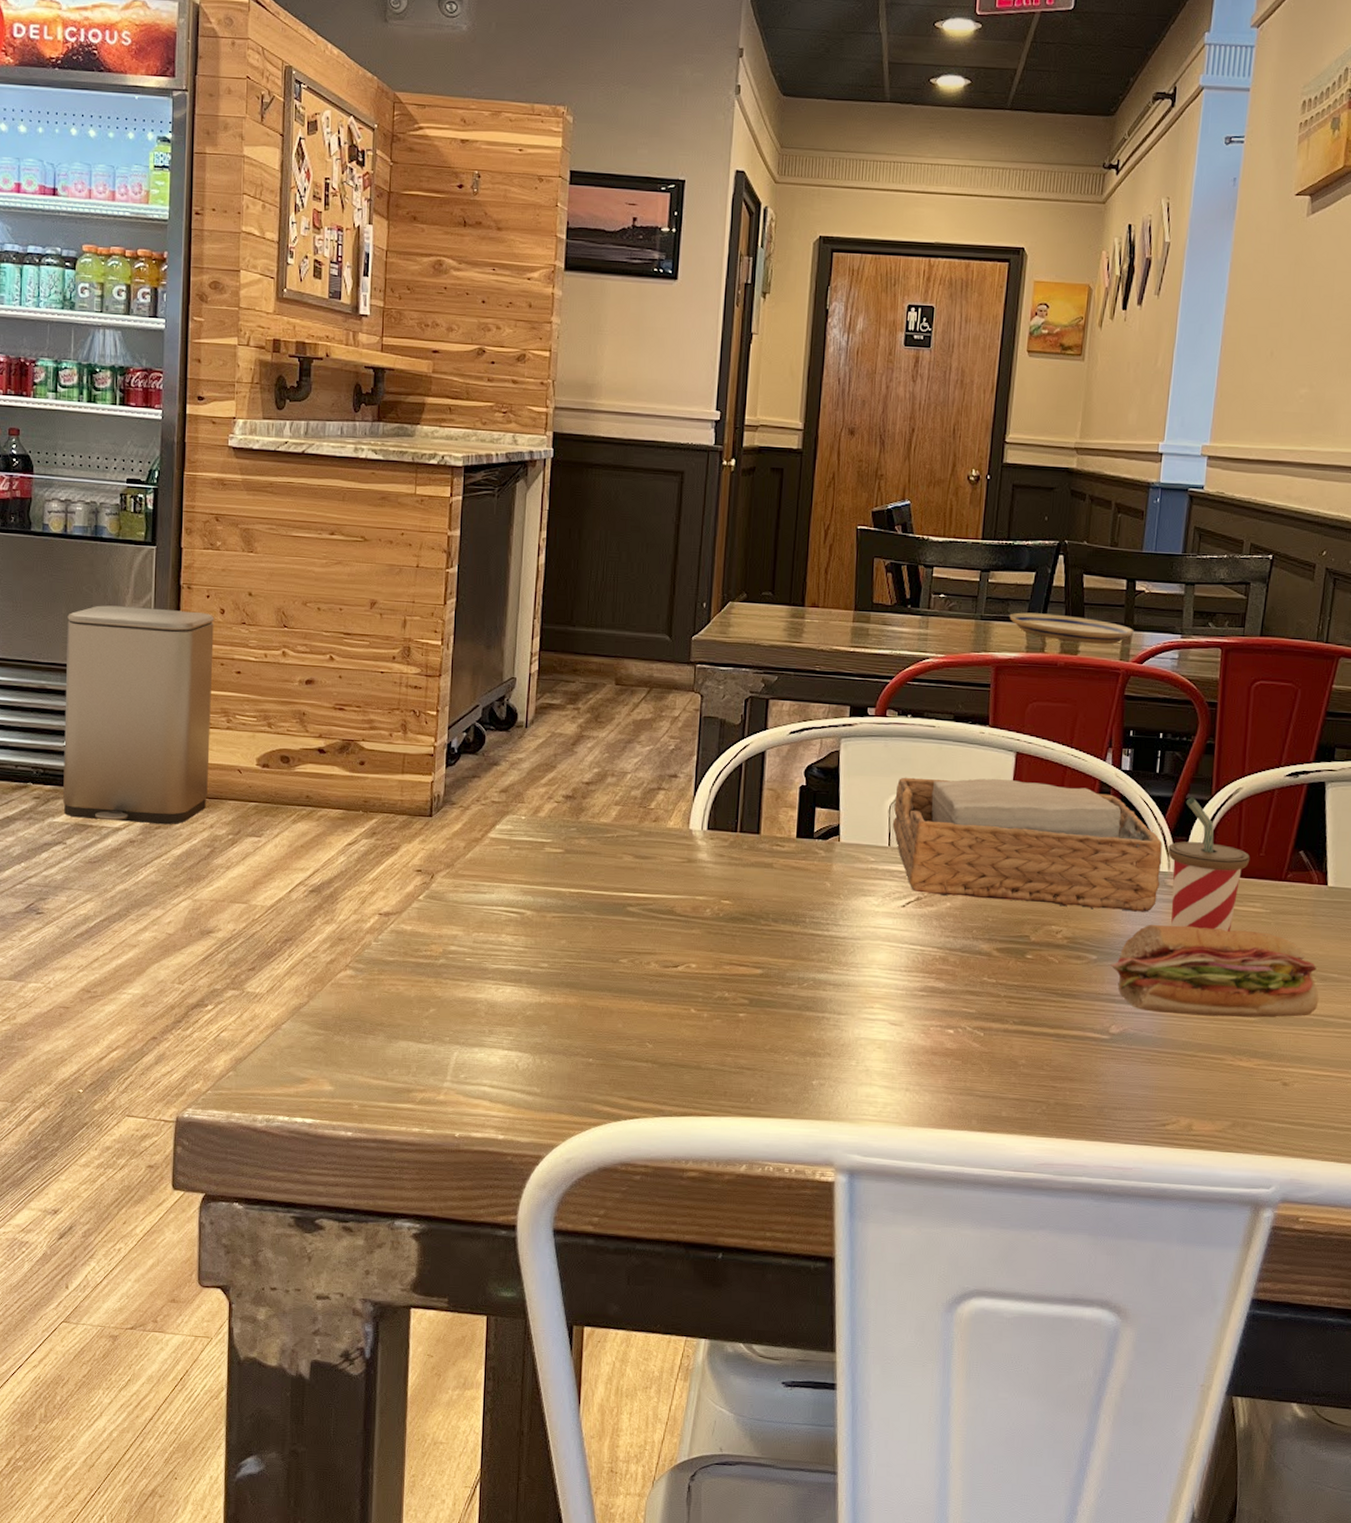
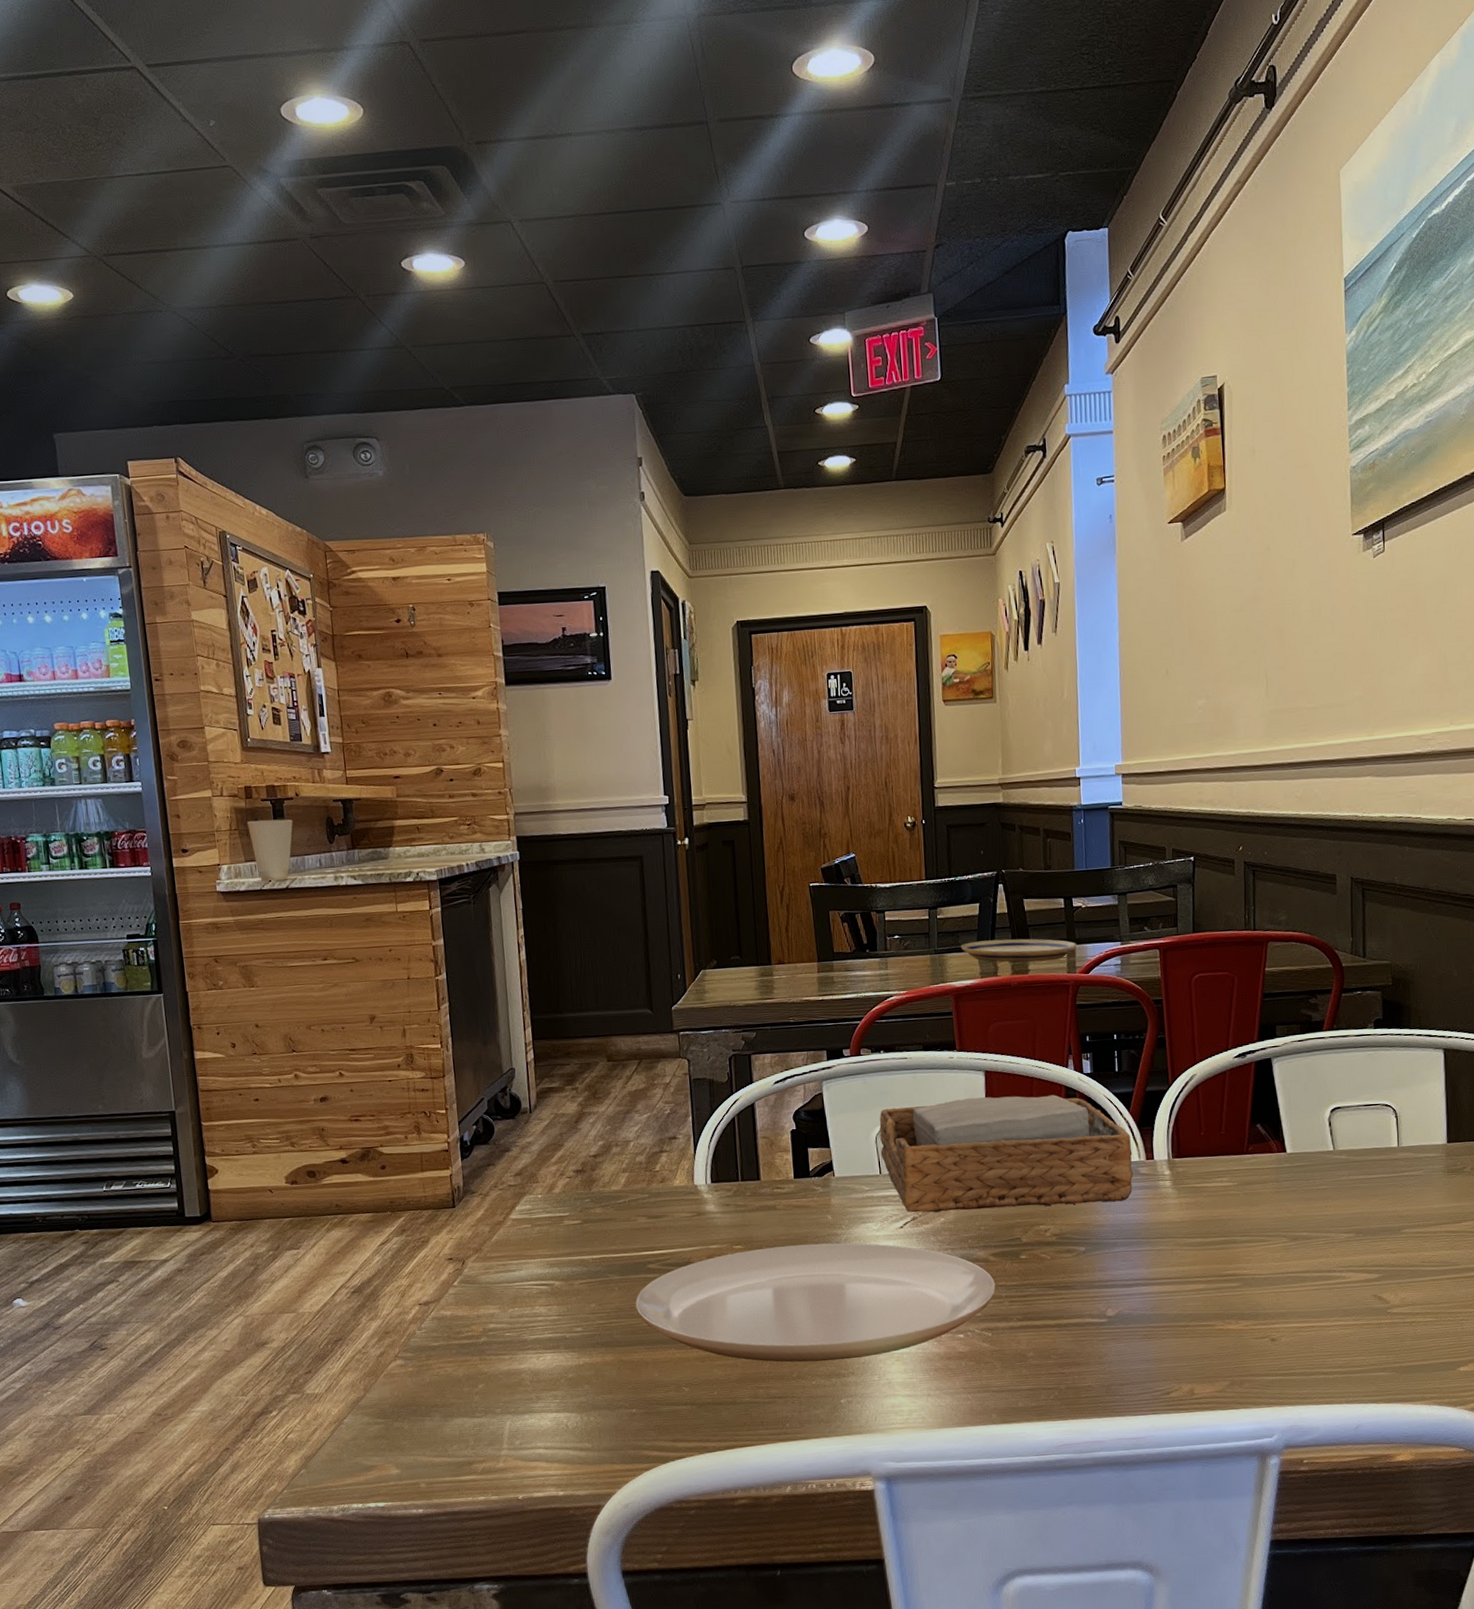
pedal bin: present [63,605,214,824] -> none [89,1049,244,1256]
cup: none [270,376,319,445] -> present [246,819,293,882]
plate: none [608,907,996,1039] -> present [635,1243,996,1362]
sandwich: present [1110,924,1319,1018] -> none [1098,1203,1293,1292]
beverage cup: present [1168,797,1251,932] -> none [1136,1089,1213,1210]

